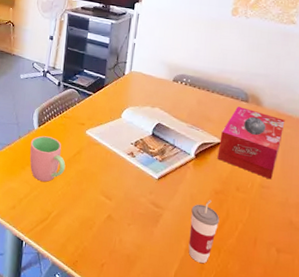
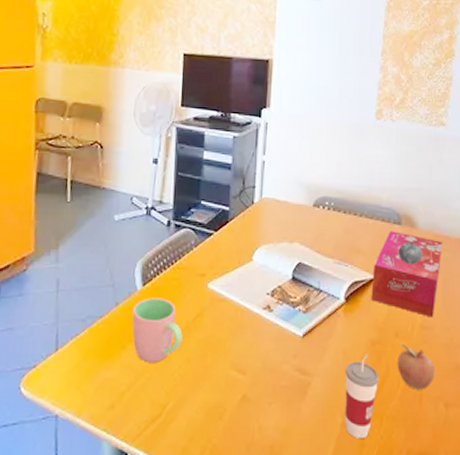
fruit: none [236,196,270,235] -> present [397,343,435,390]

